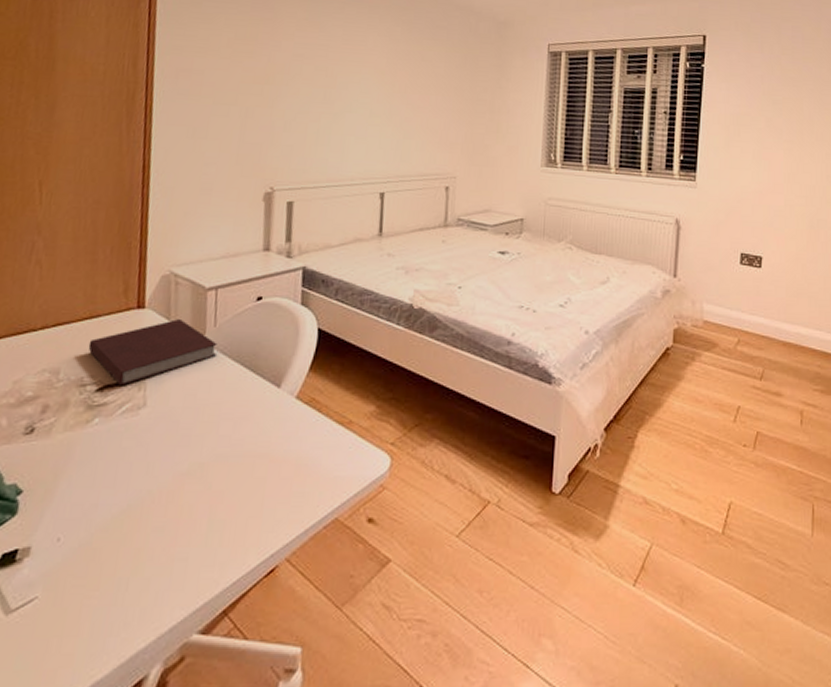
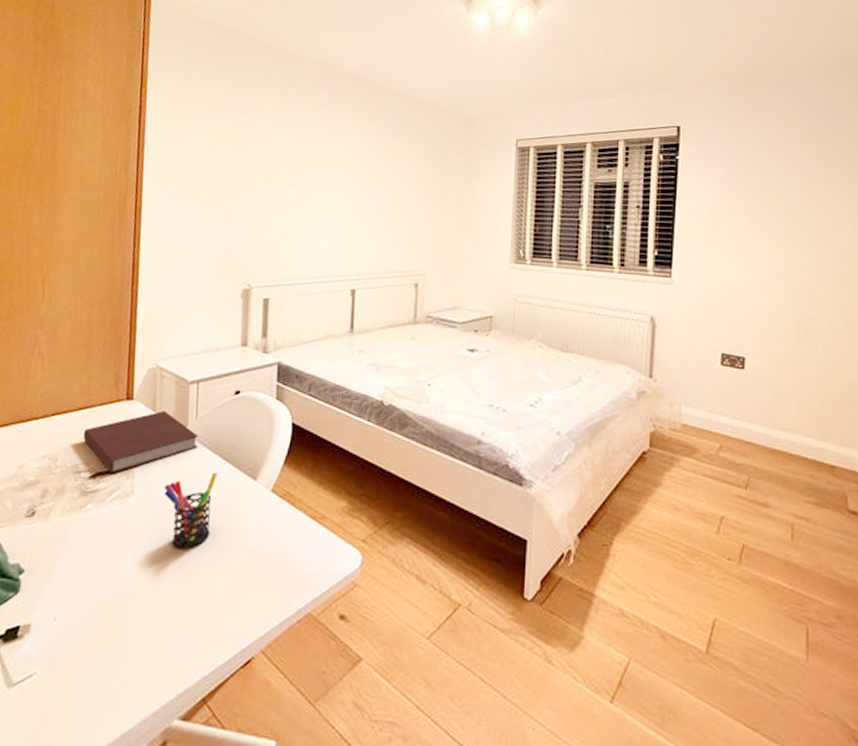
pen holder: none [179,381,239,460] -> present [163,472,218,549]

